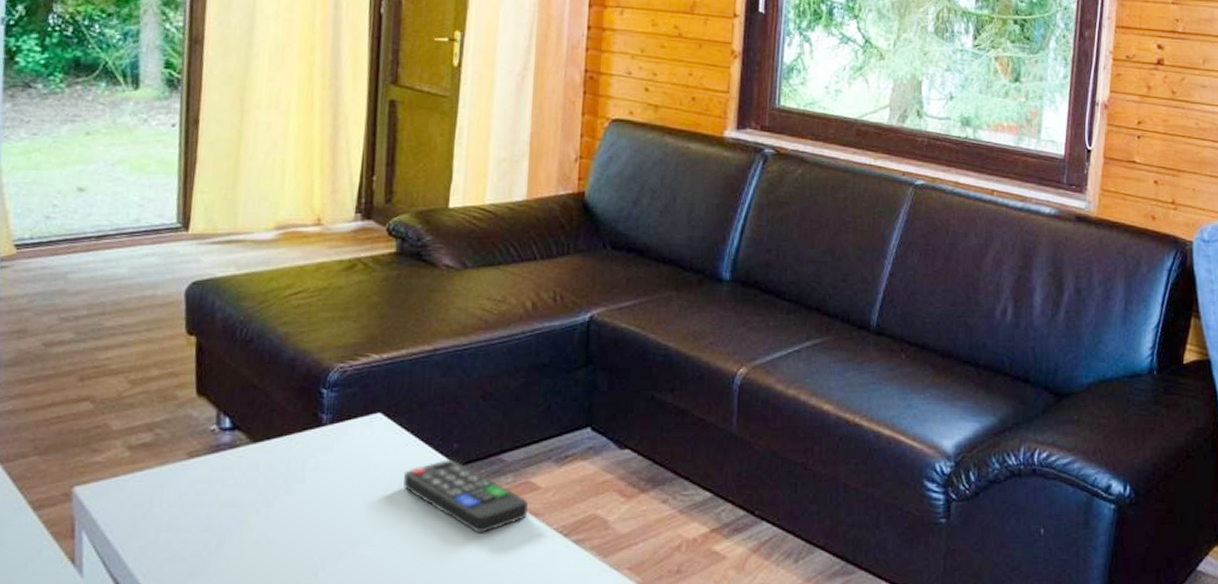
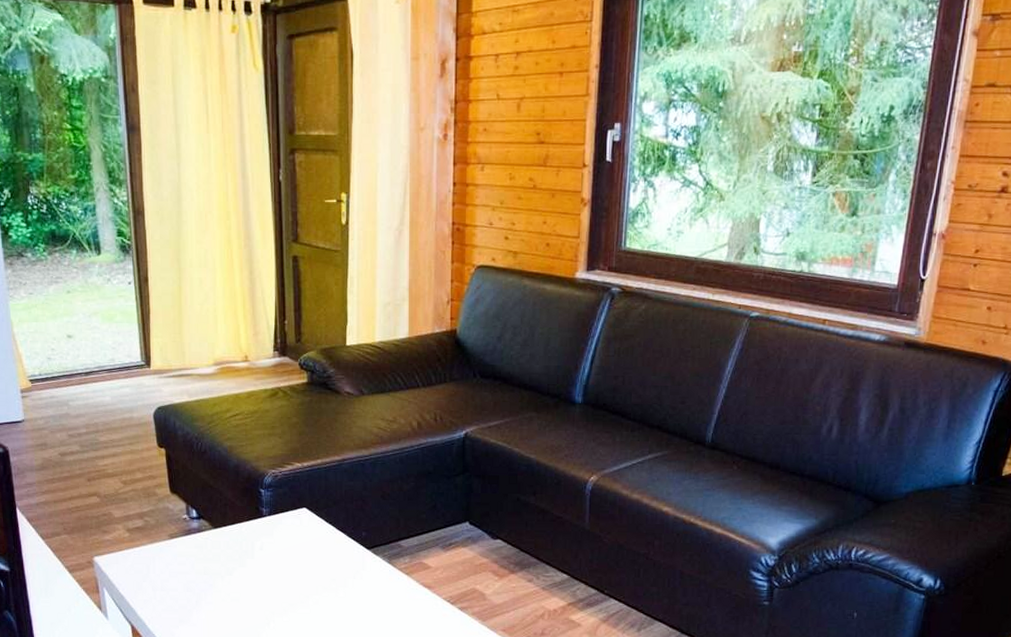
remote control: present [403,458,528,533] -> none [327,543,422,600]

